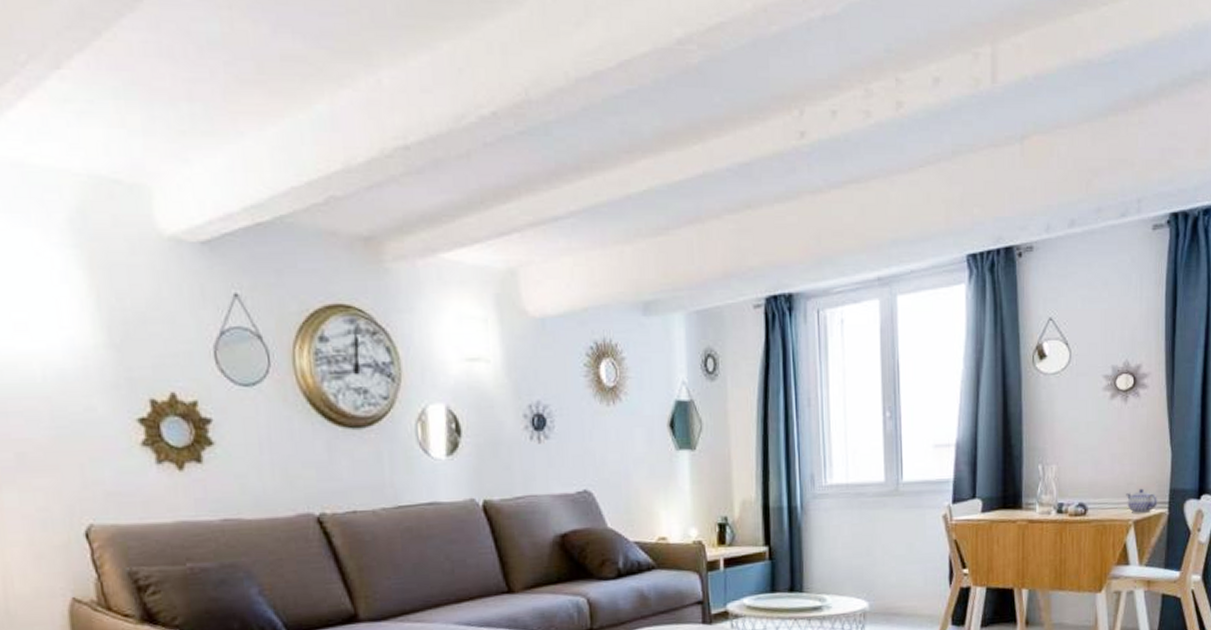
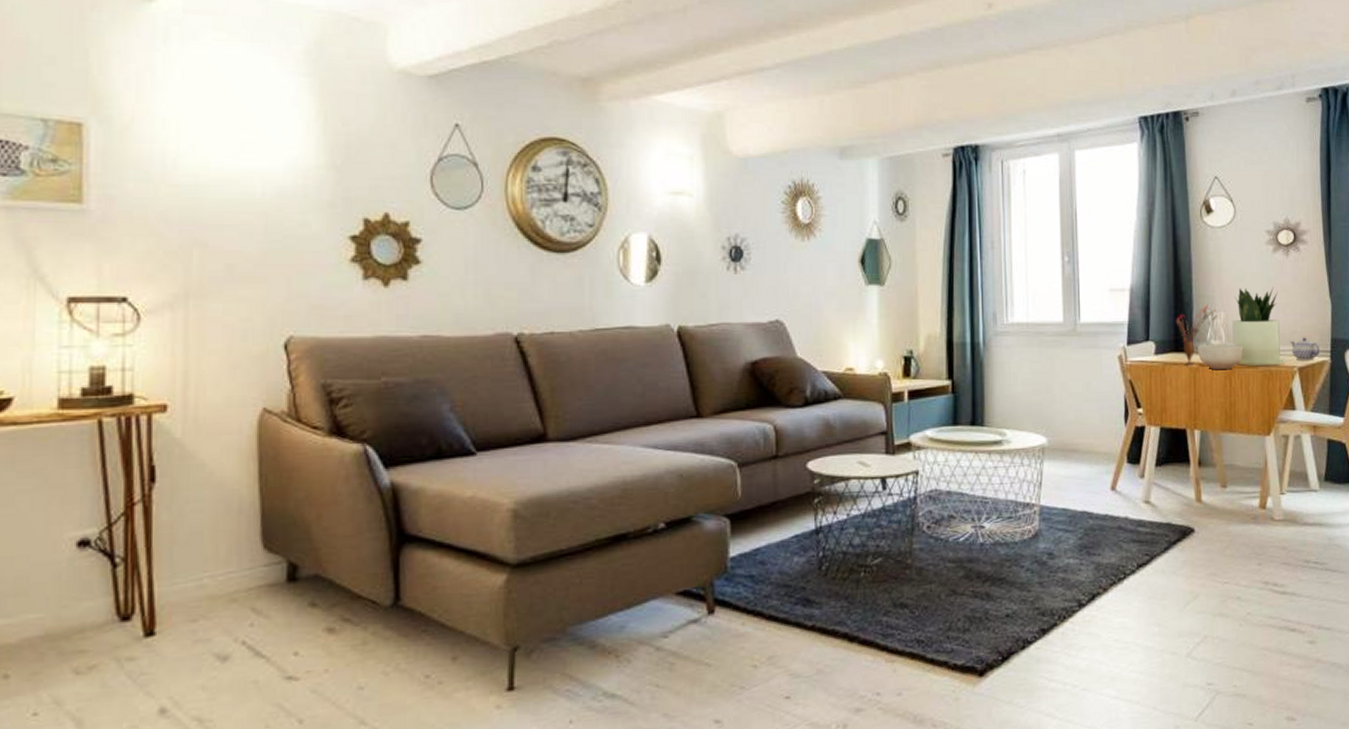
bouquet: none [1004,458,1050,523] -> present [1176,305,1218,366]
bowl: none [1026,498,1076,526] -> present [1197,344,1244,370]
planter: none [1065,435,1121,522] -> present [1232,286,1286,367]

